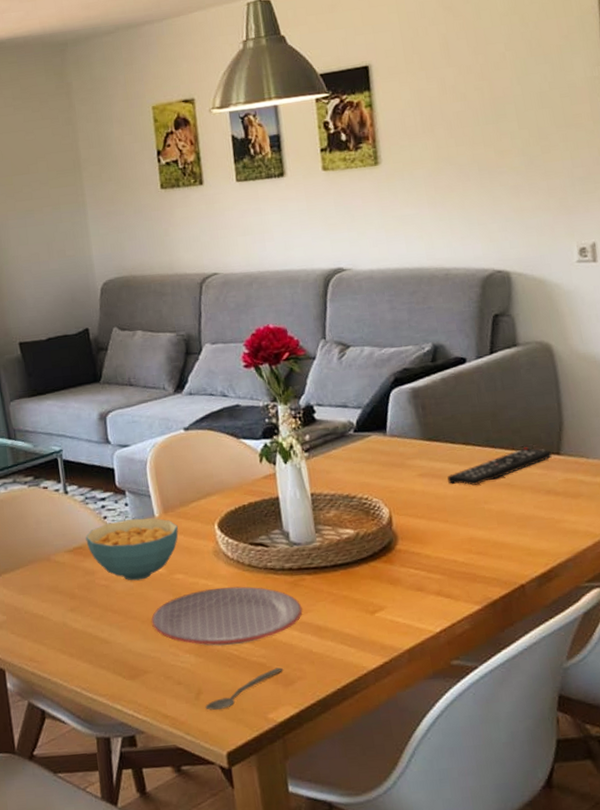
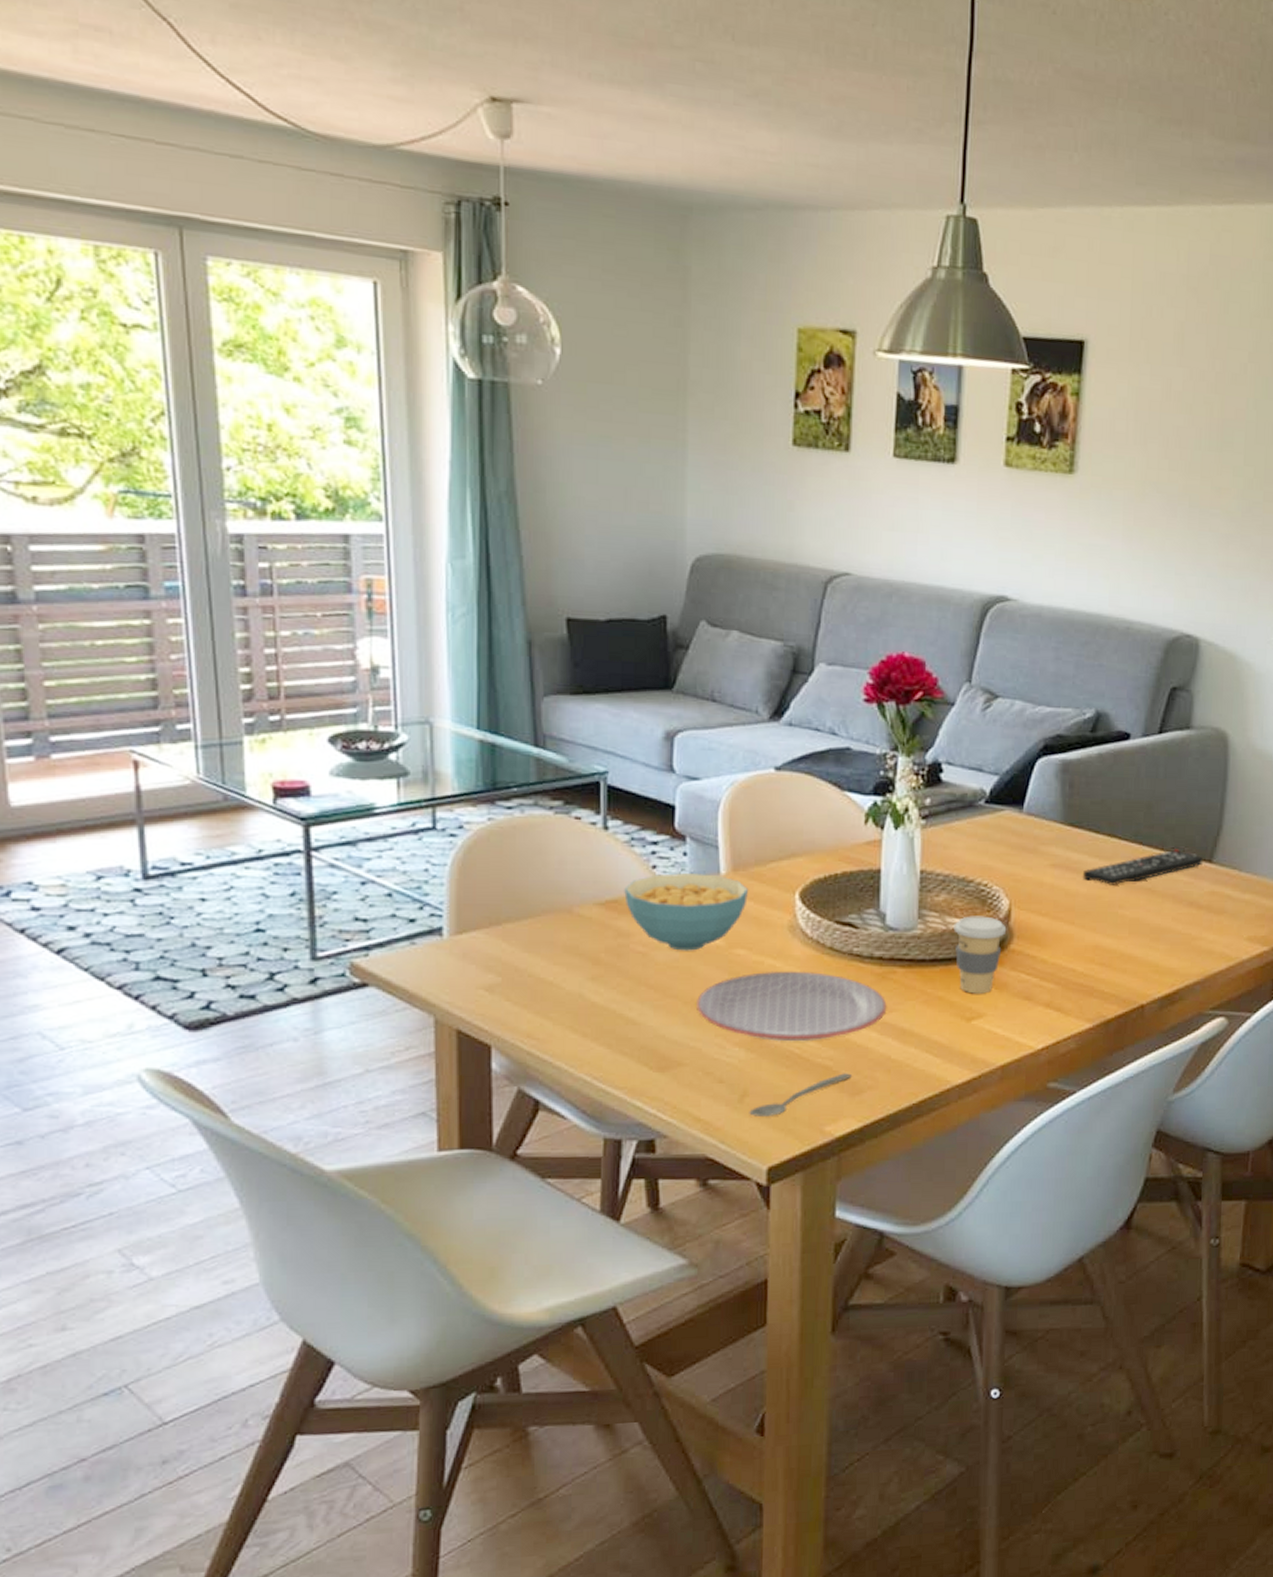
coffee cup: none [346,524,391,591] -> present [953,916,1007,994]

